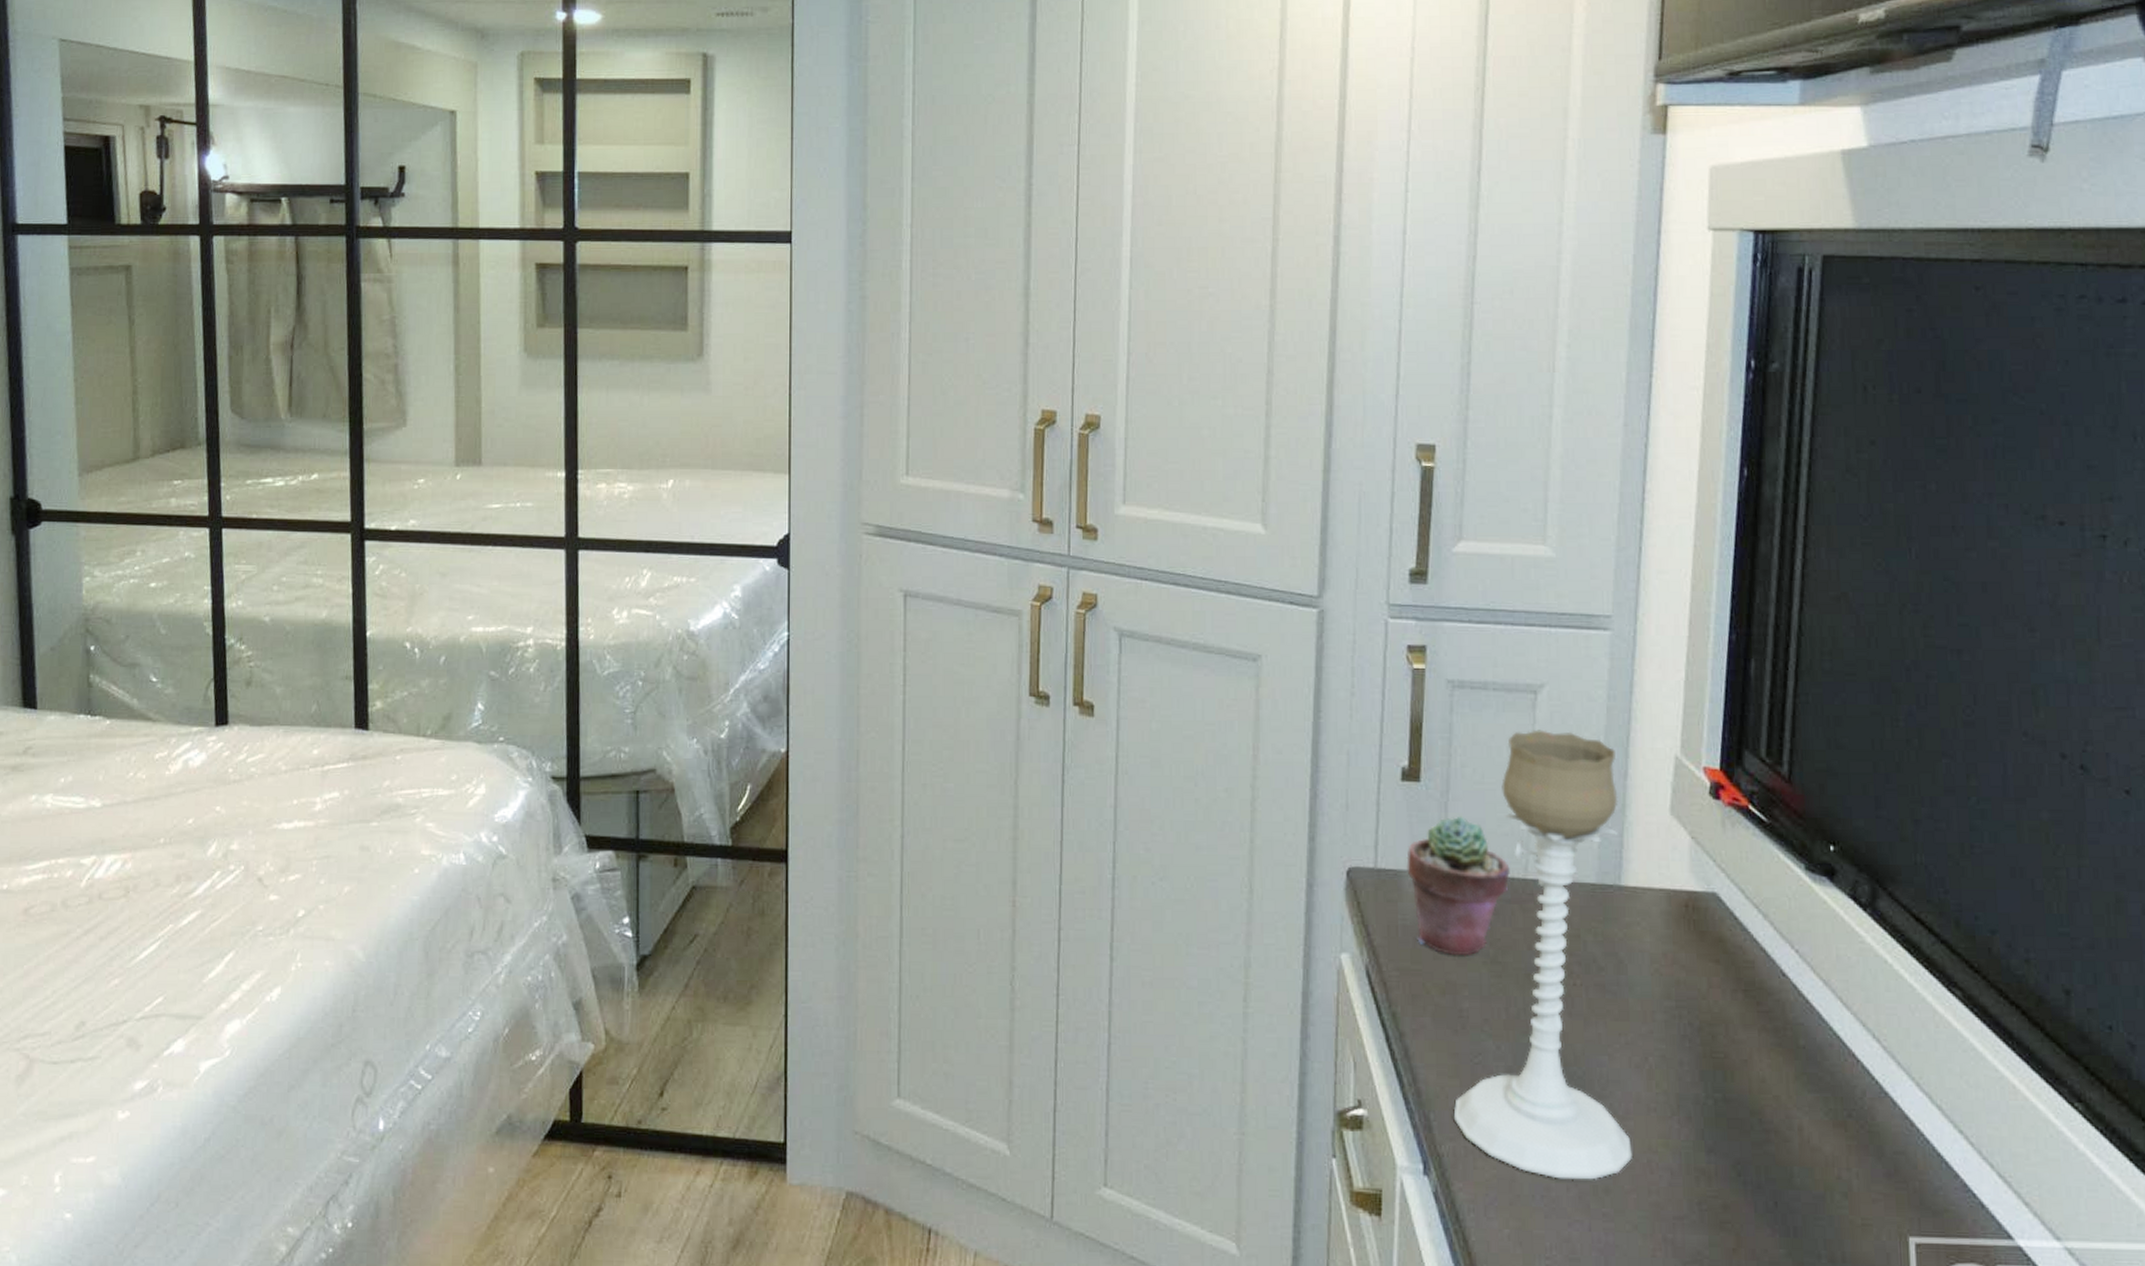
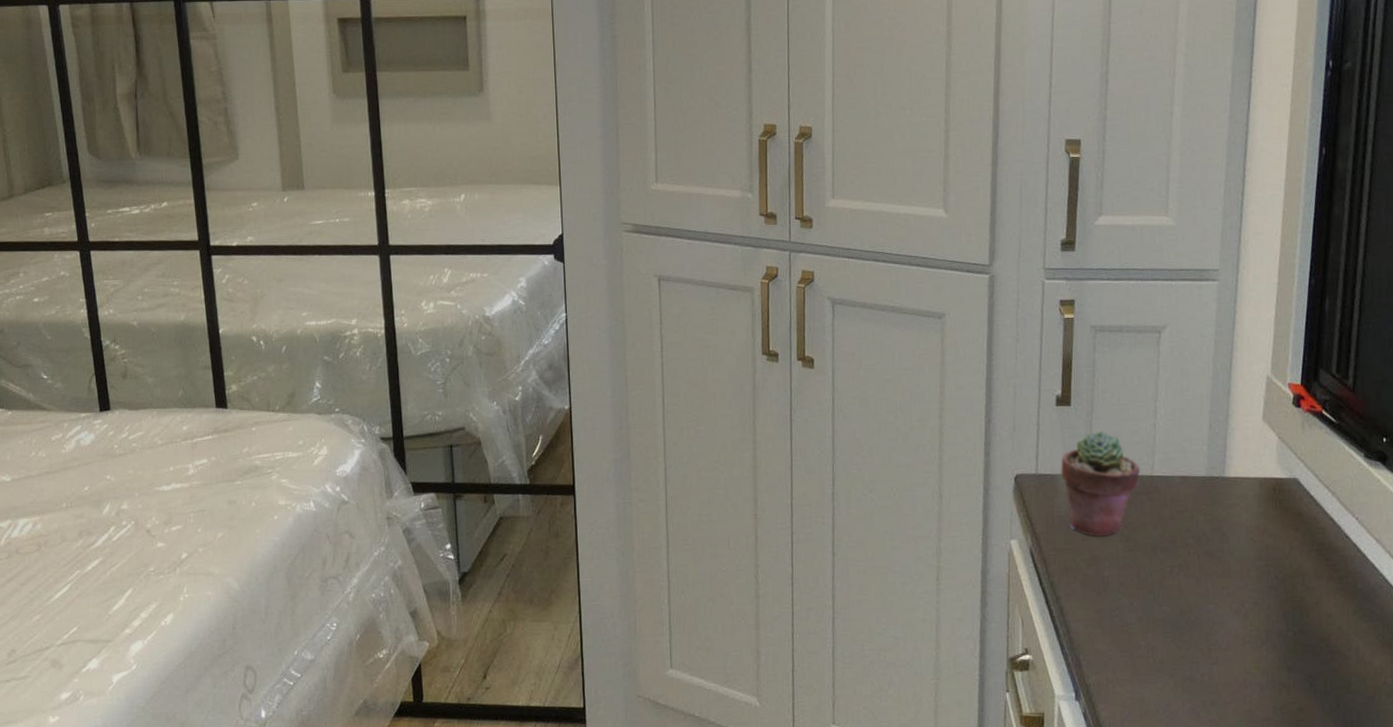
candle holder: present [1453,729,1632,1180] -> none [1097,361,1232,697]

